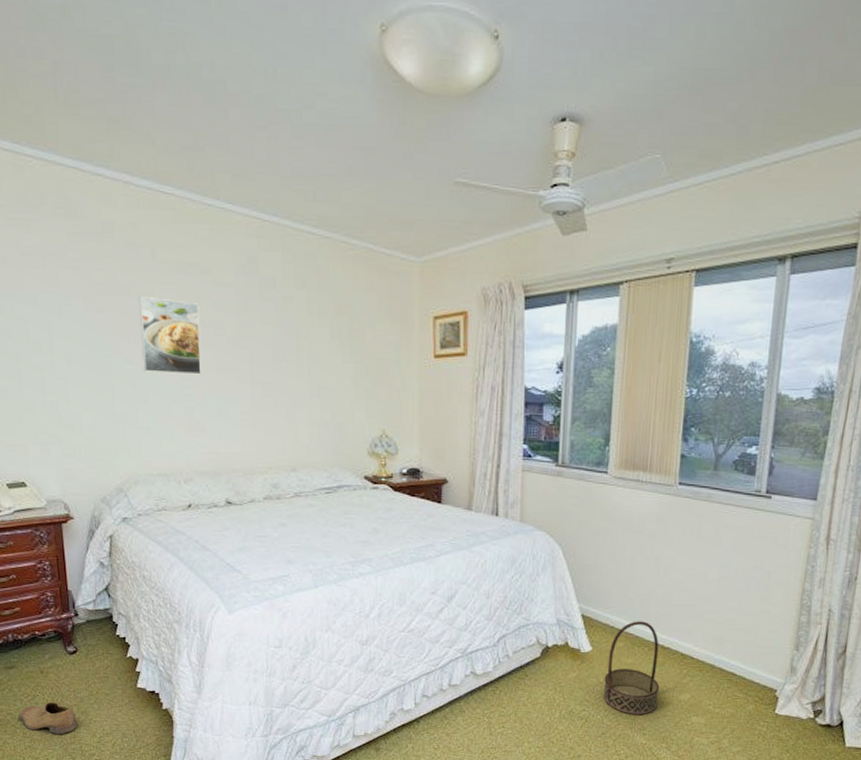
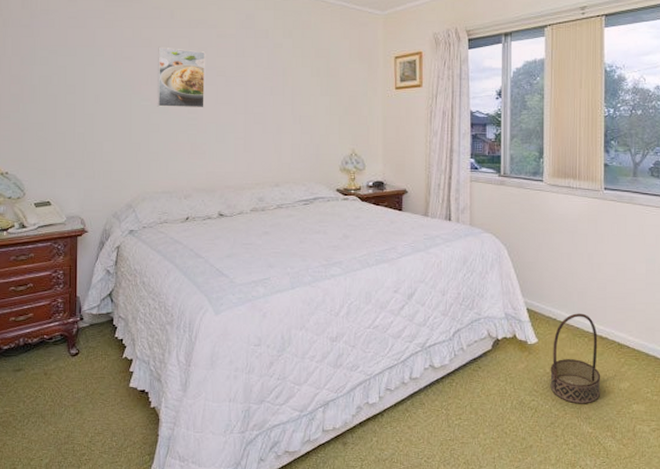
shoe: present [19,701,78,735] -> none [21,402,72,436]

